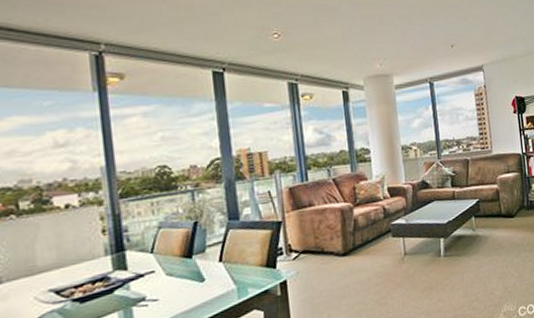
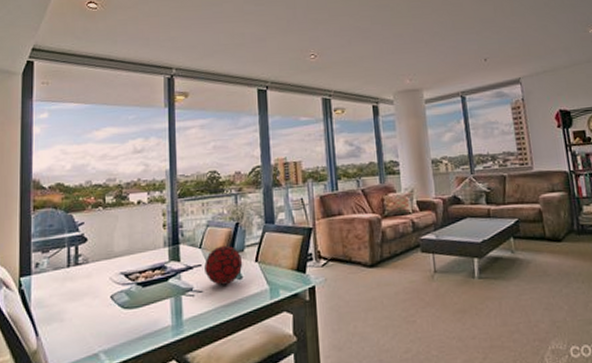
decorative orb: none [158,247,205,291] -> present [205,245,243,285]

